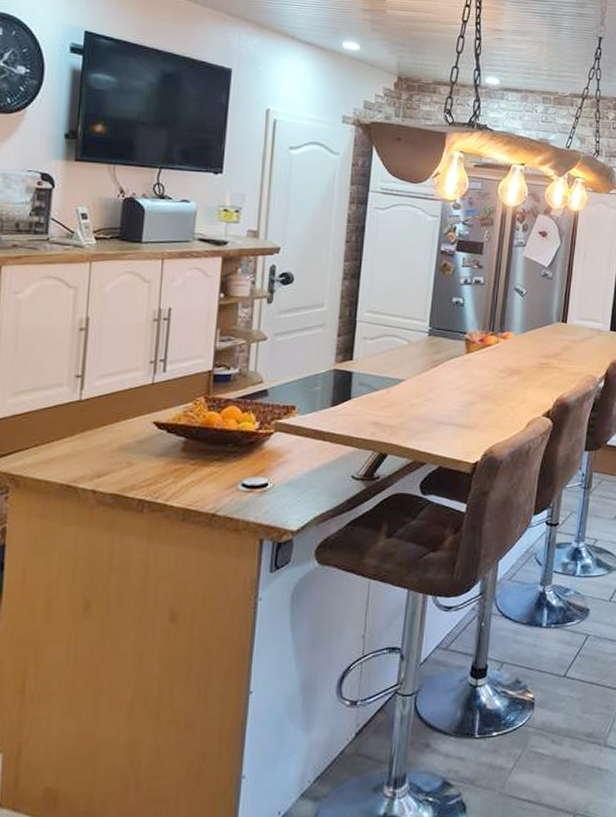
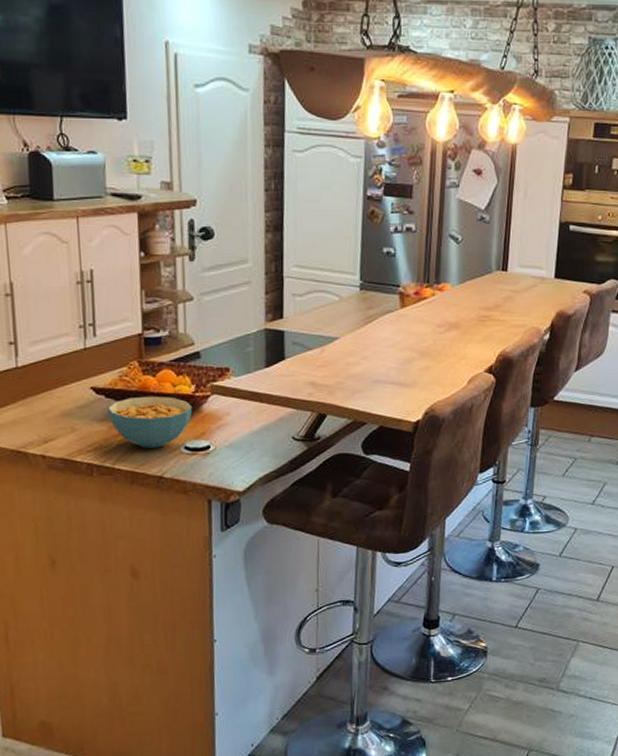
cereal bowl: none [167,432,255,485] -> present [107,396,193,448]

